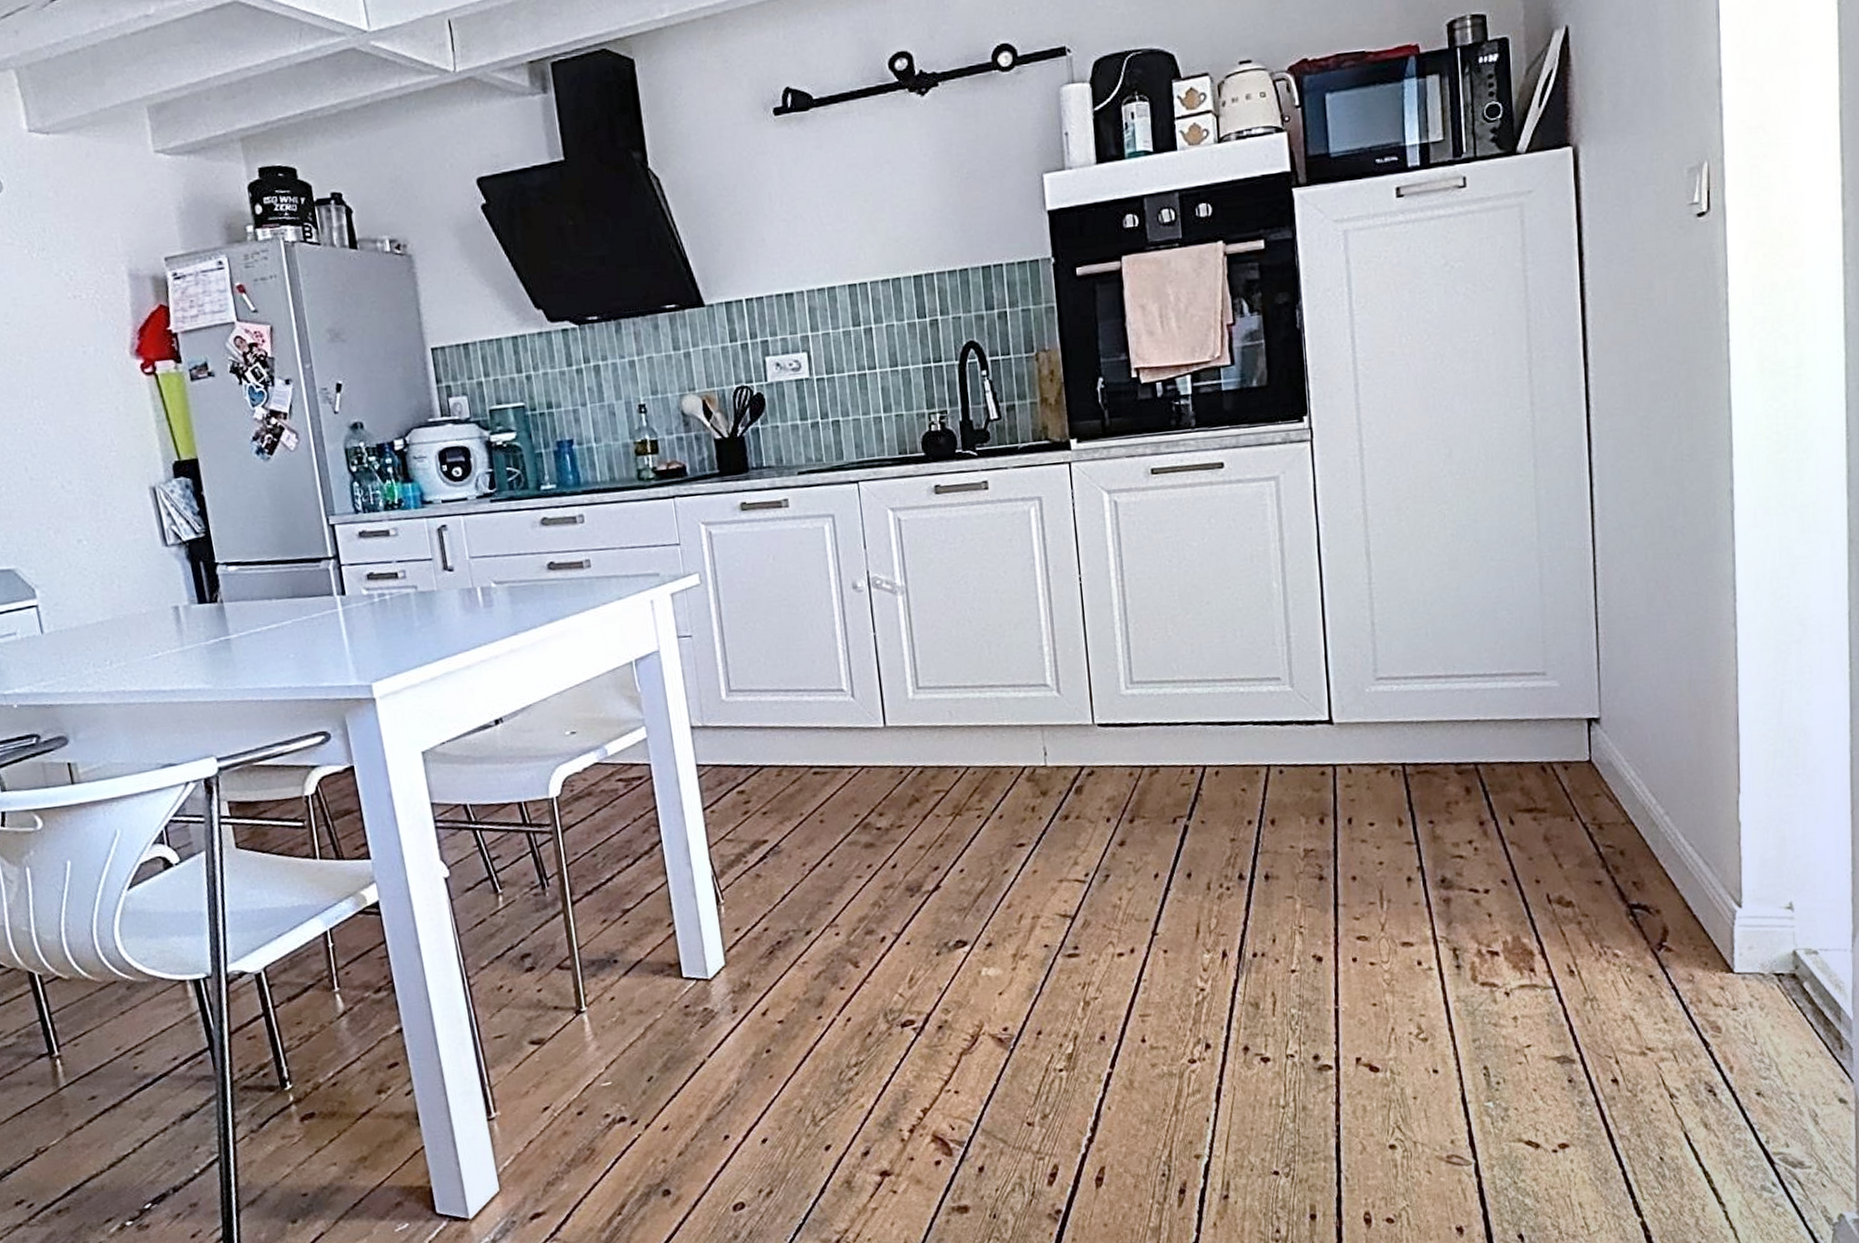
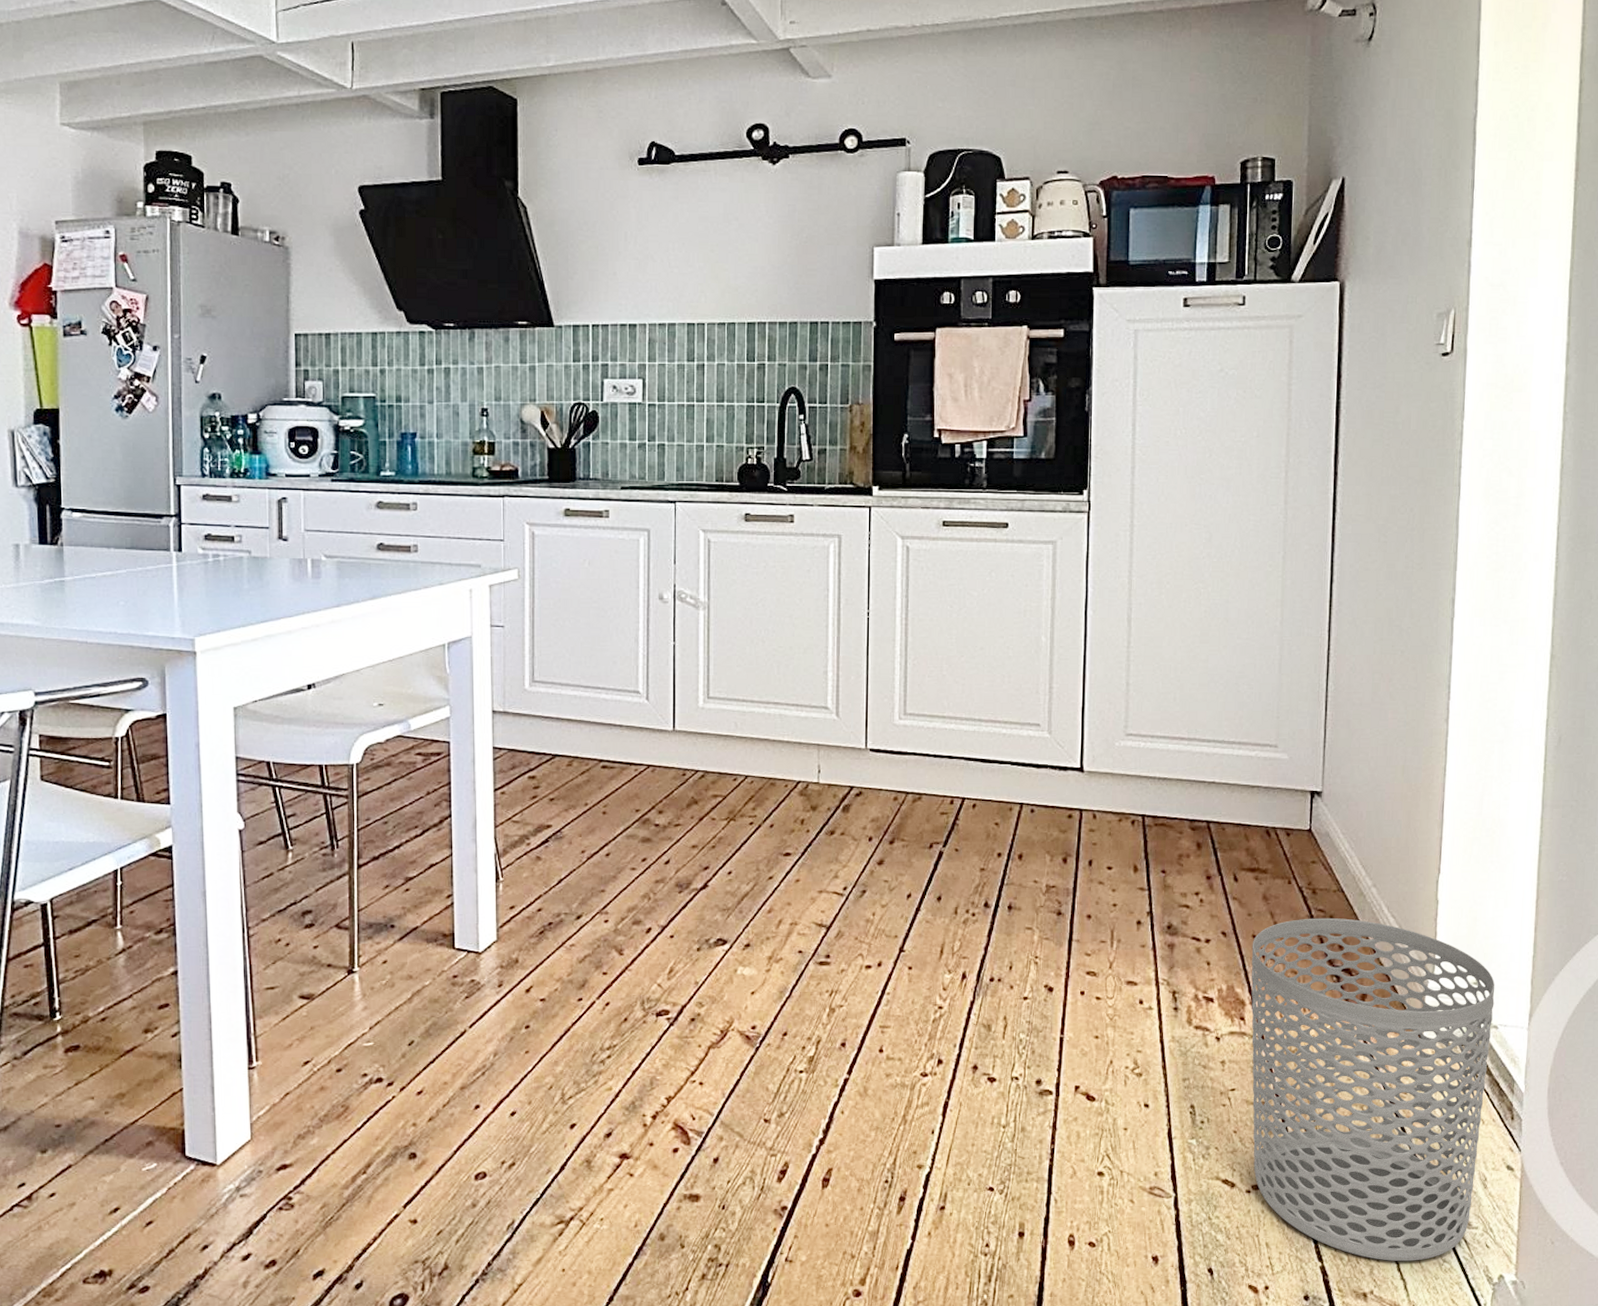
waste bin: none [1536,852,1812,1210] -> present [1251,917,1495,1262]

